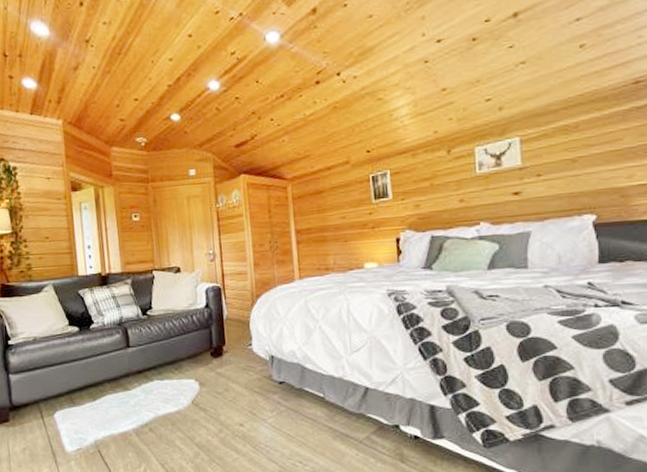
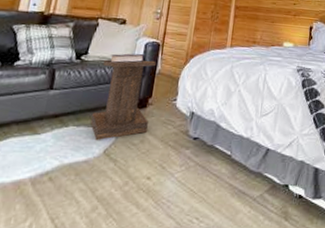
lectern: none [168,300,229,391] -> present [90,53,156,140]

